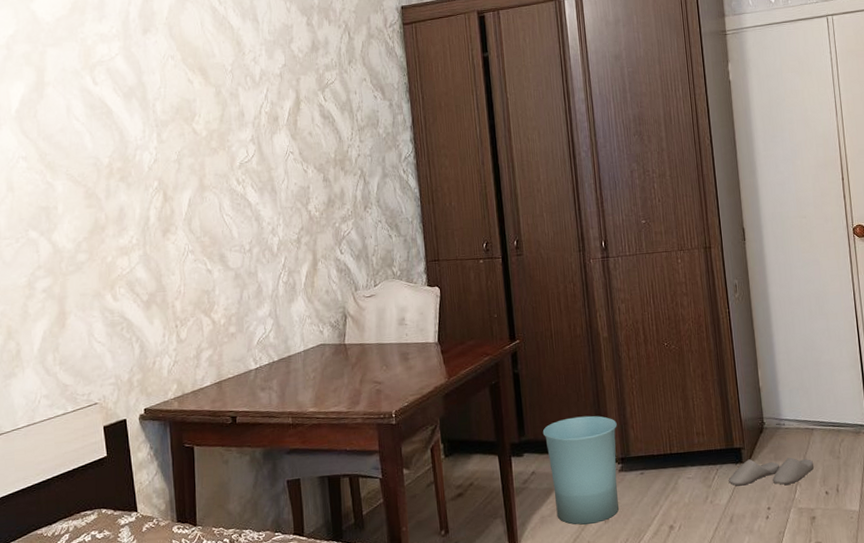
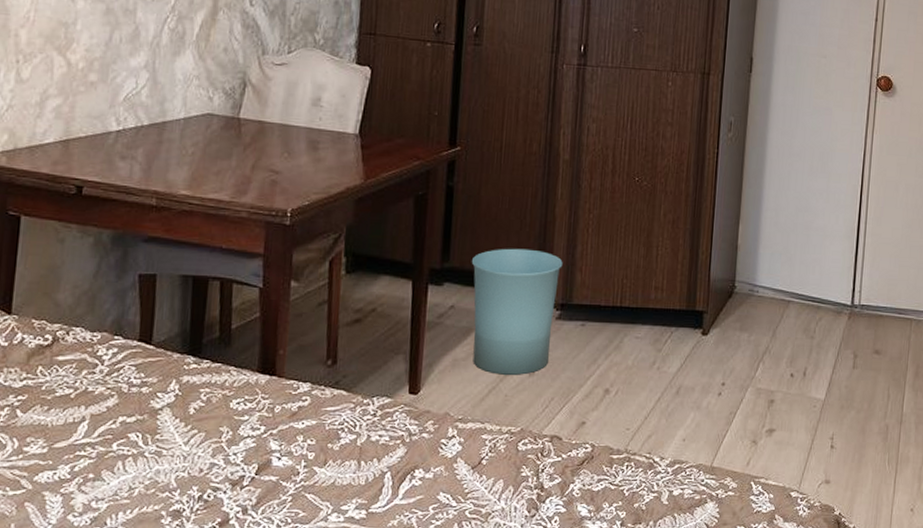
slippers: present [728,457,814,486] -> none [682,326,784,360]

